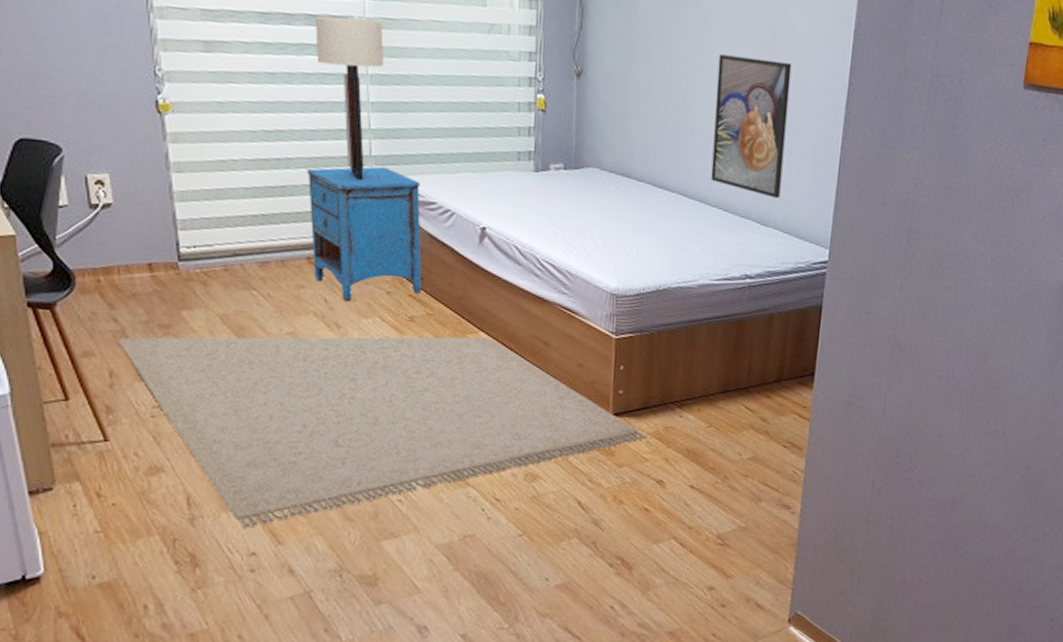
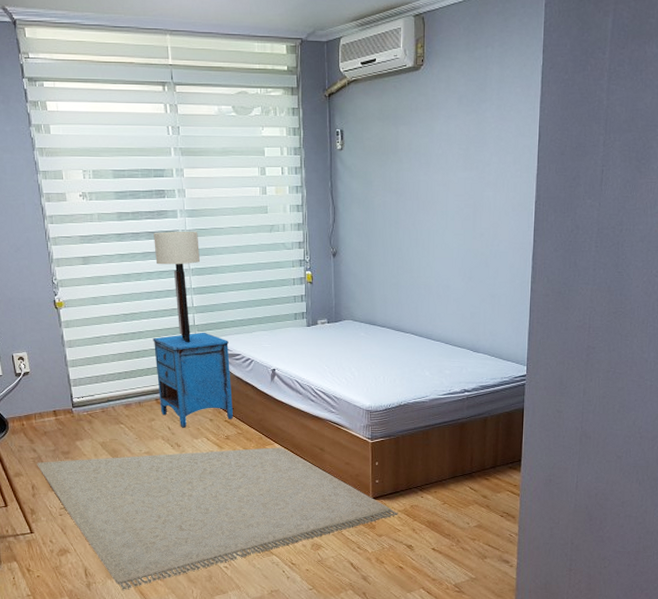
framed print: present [710,54,792,198] -> none [434,229,489,331]

